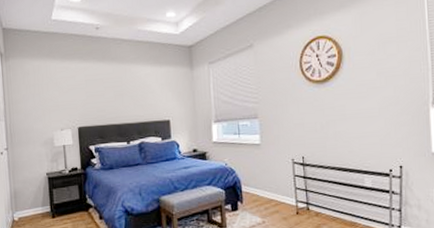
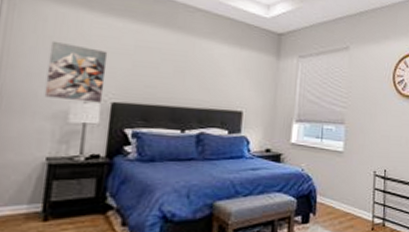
wall art: none [34,87,72,130] -> present [44,40,108,103]

